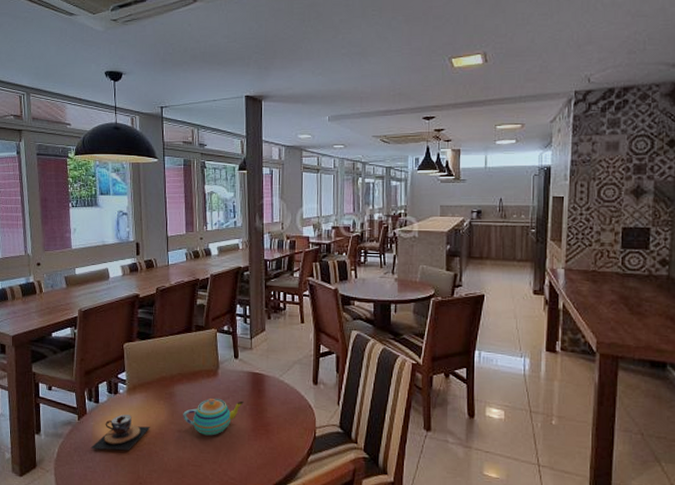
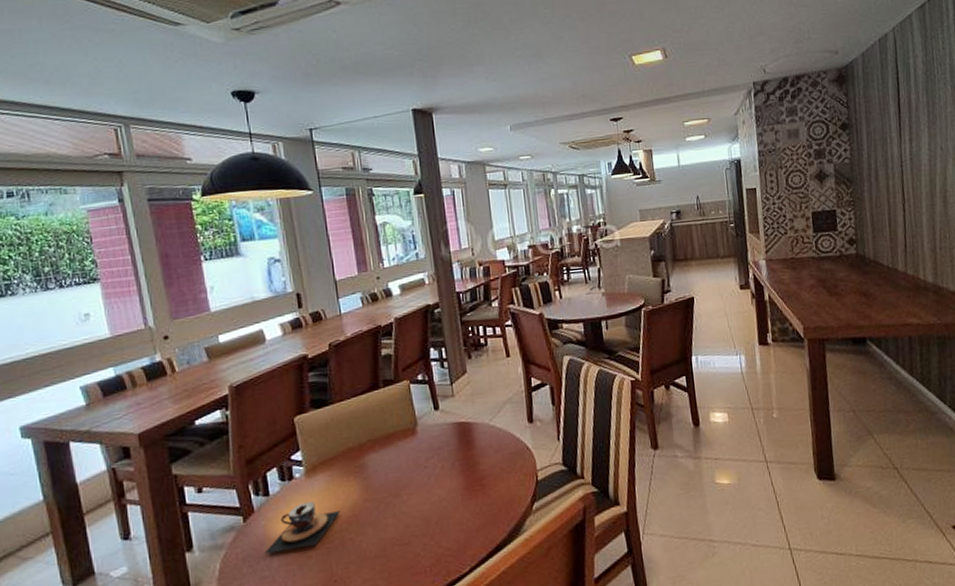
teapot: present [183,397,244,436] -> none [379,457,452,507]

